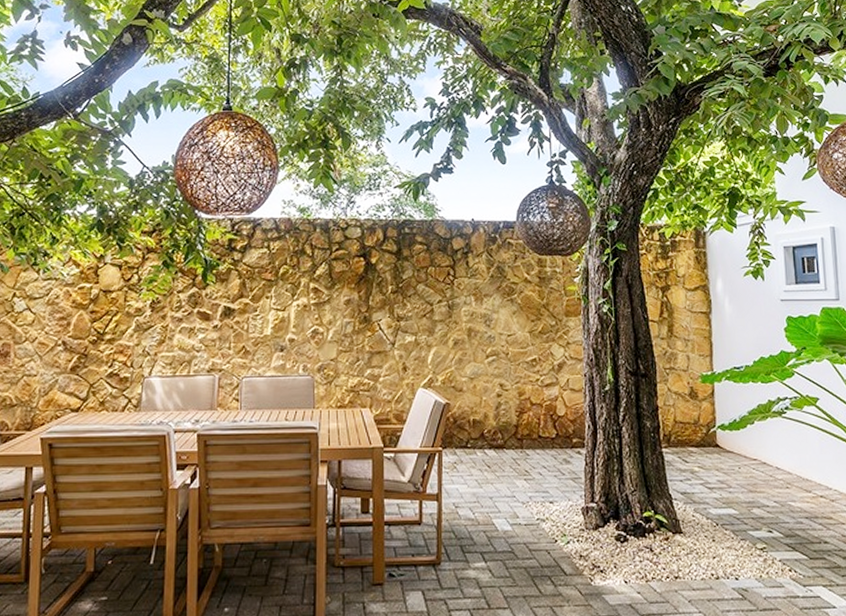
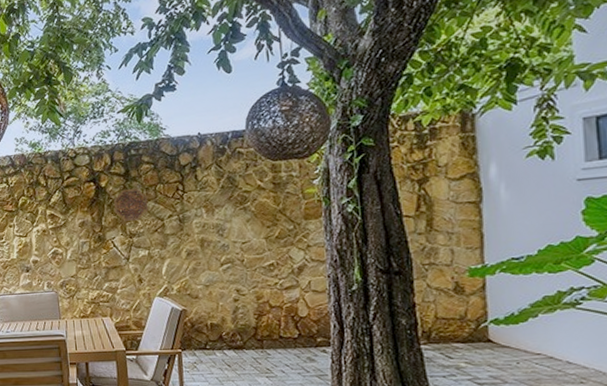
decorative platter: none [384,268,419,303] -> present [114,188,149,221]

